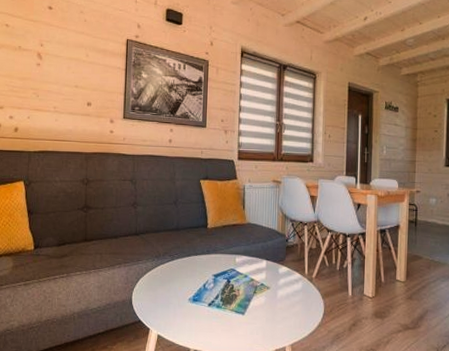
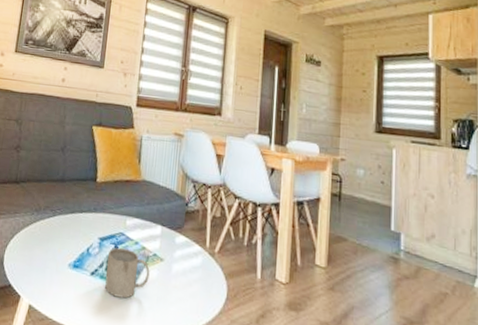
mug: none [221,281,259,322] -> present [105,247,150,299]

